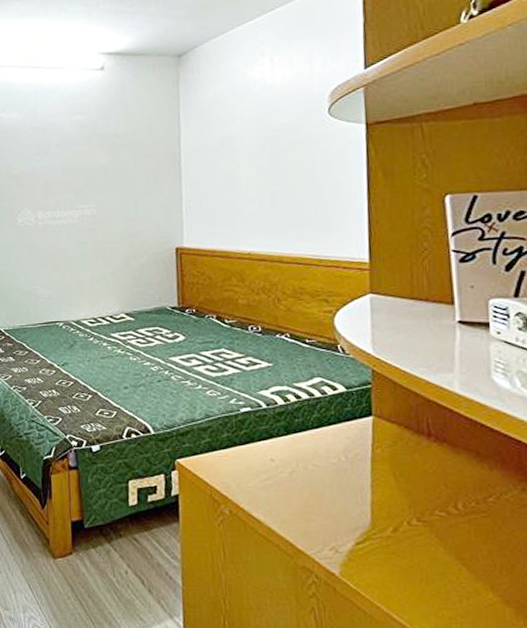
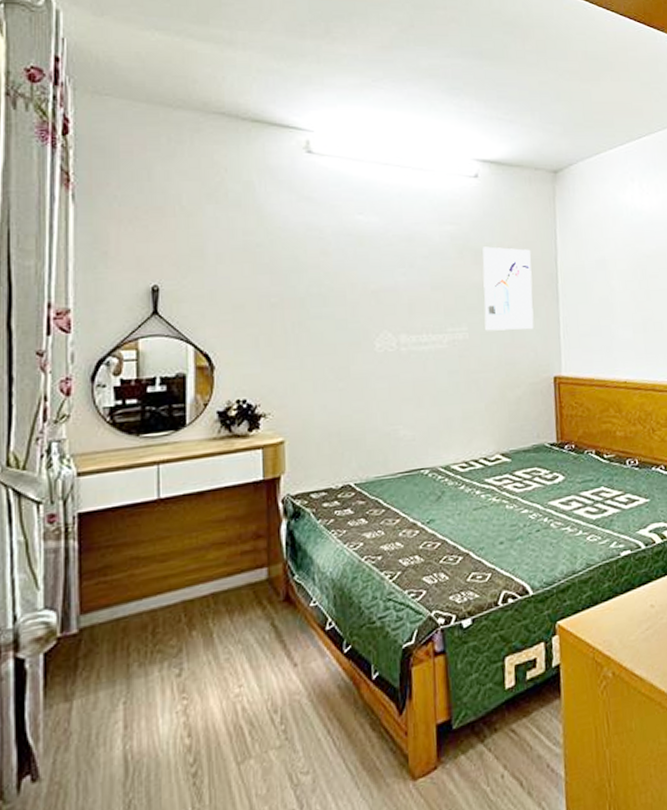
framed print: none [108,131,157,207] -> present [482,246,534,331]

